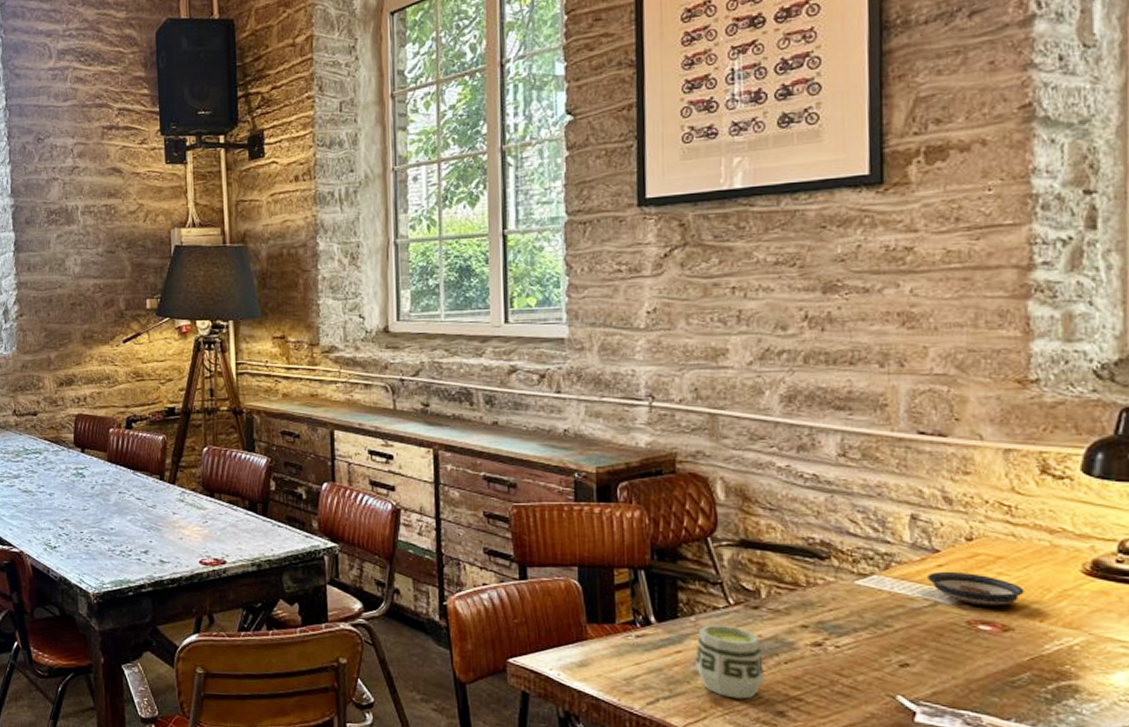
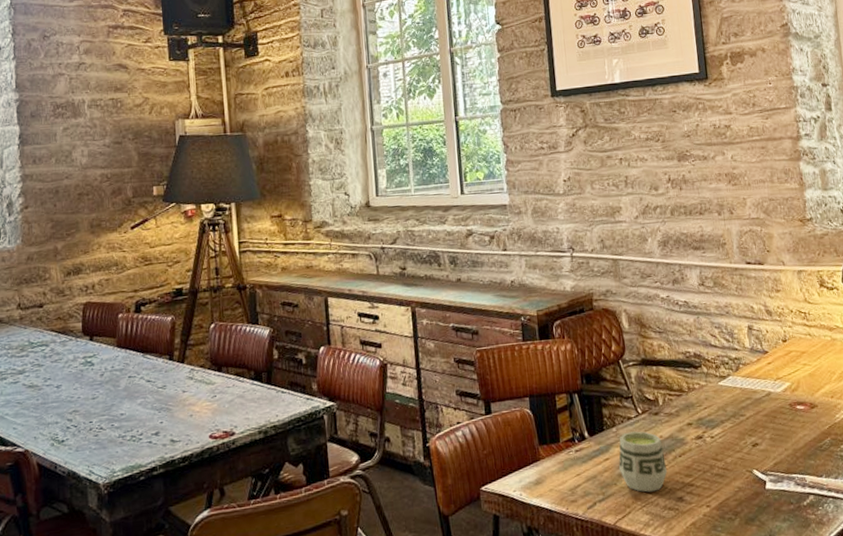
saucer: present [928,571,1025,607] -> none [763,366,820,391]

